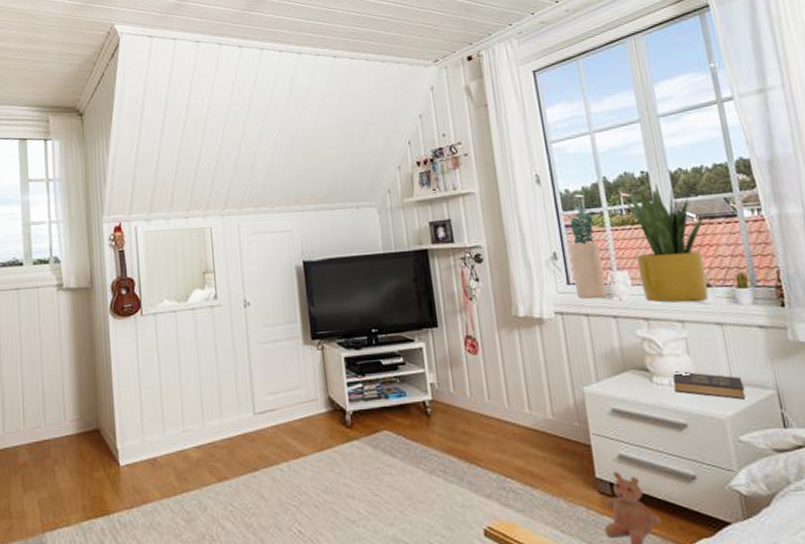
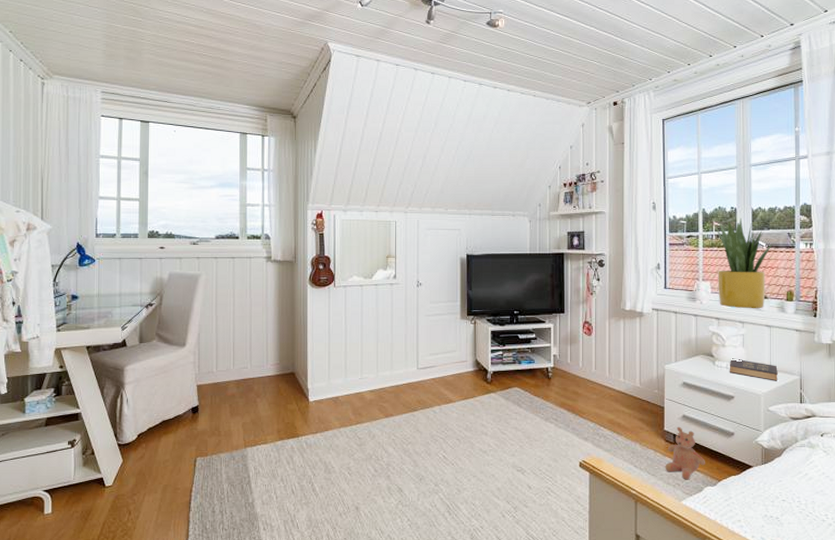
vase: present [569,206,607,300] -> none [670,230,692,301]

